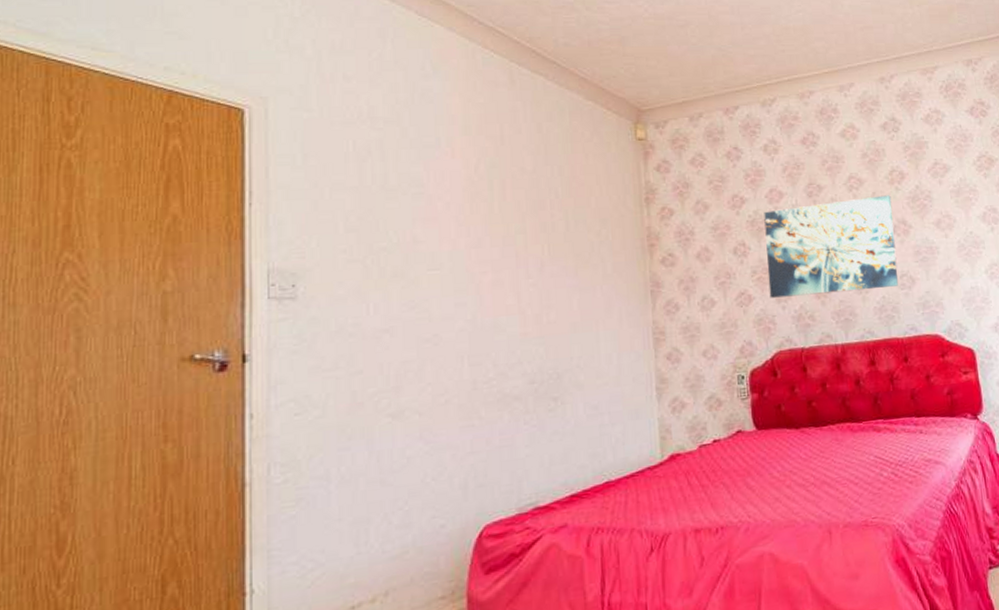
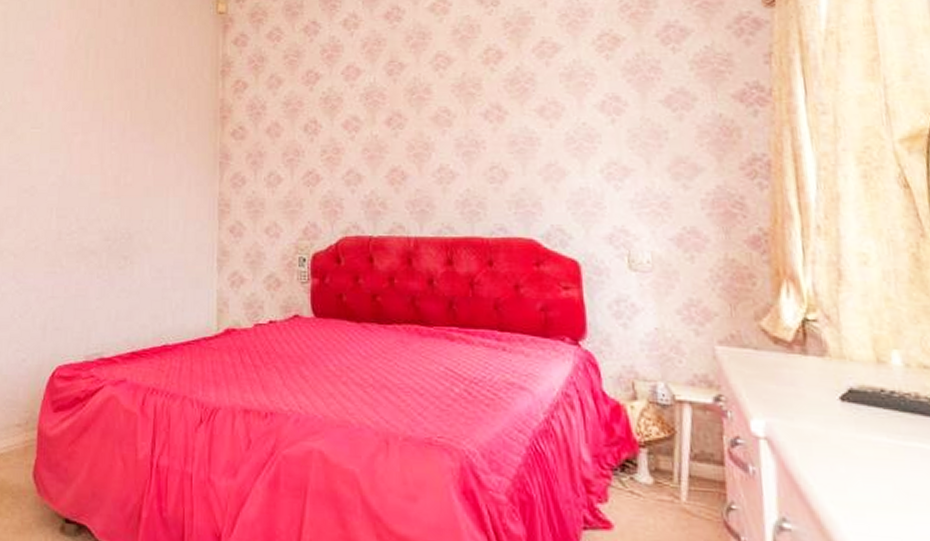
wall art: present [764,195,898,298] -> none [338,76,488,180]

